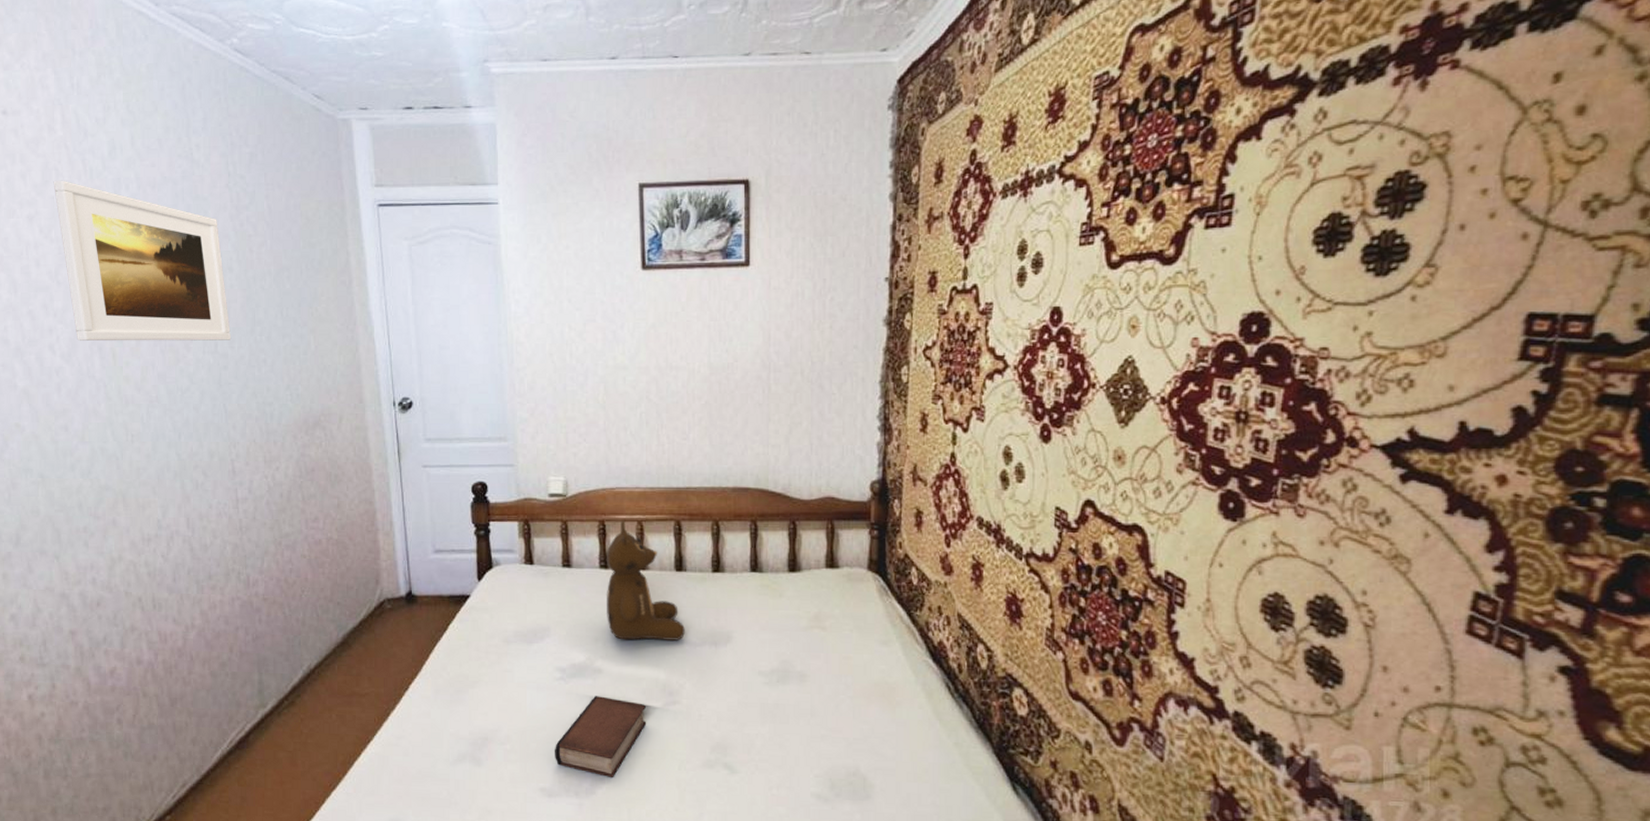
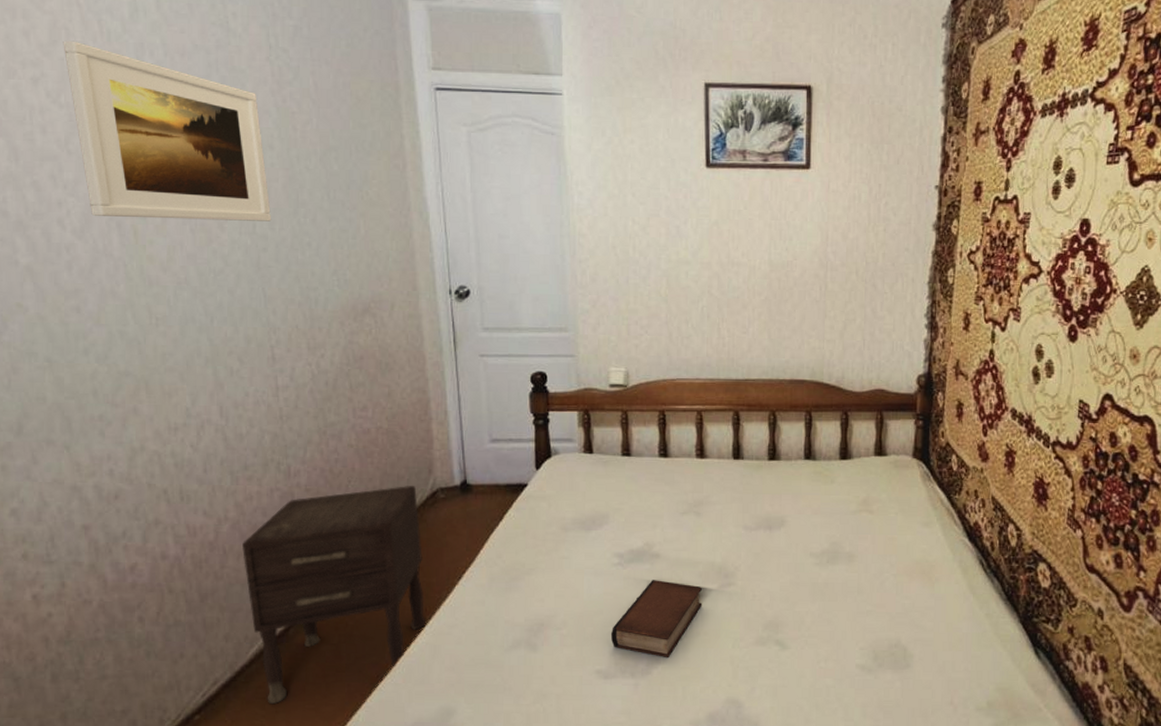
nightstand: none [207,596,374,808] -> present [242,486,425,704]
teddy bear: present [607,520,685,641] -> none [665,410,741,526]

